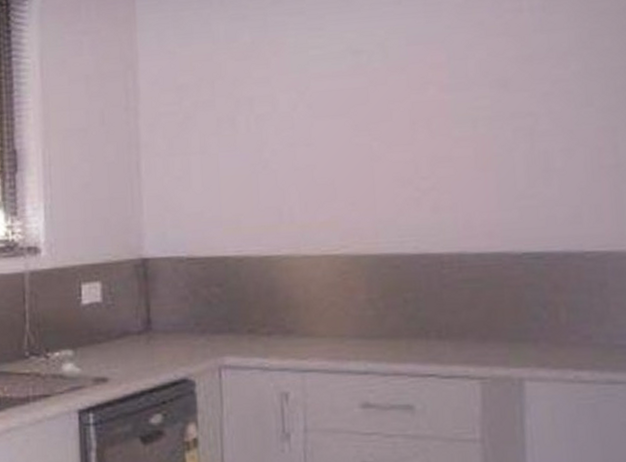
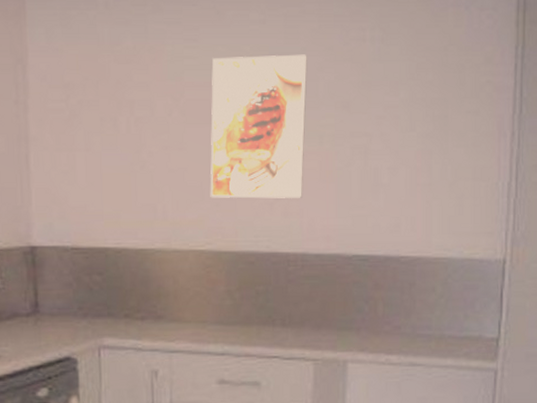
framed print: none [340,32,456,196] -> present [210,54,307,199]

